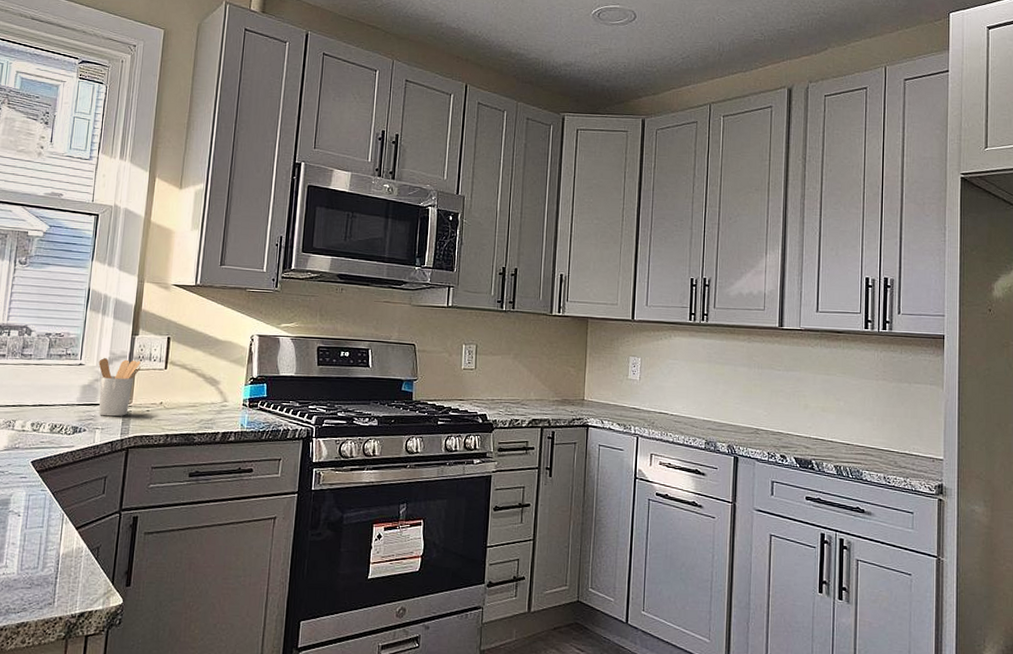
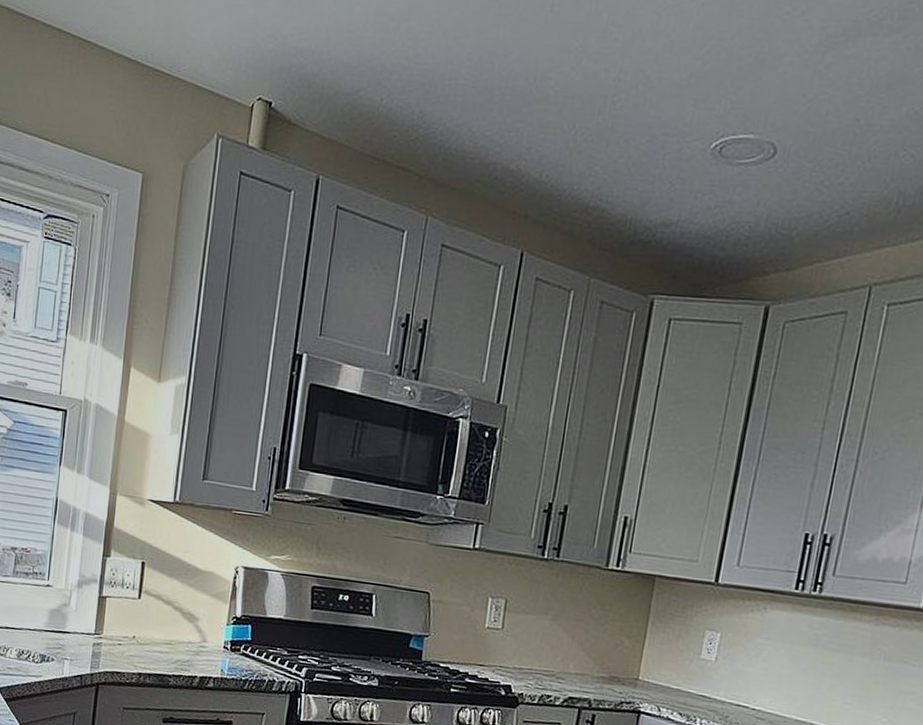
utensil holder: present [98,358,141,417] -> none [67,580,113,648]

